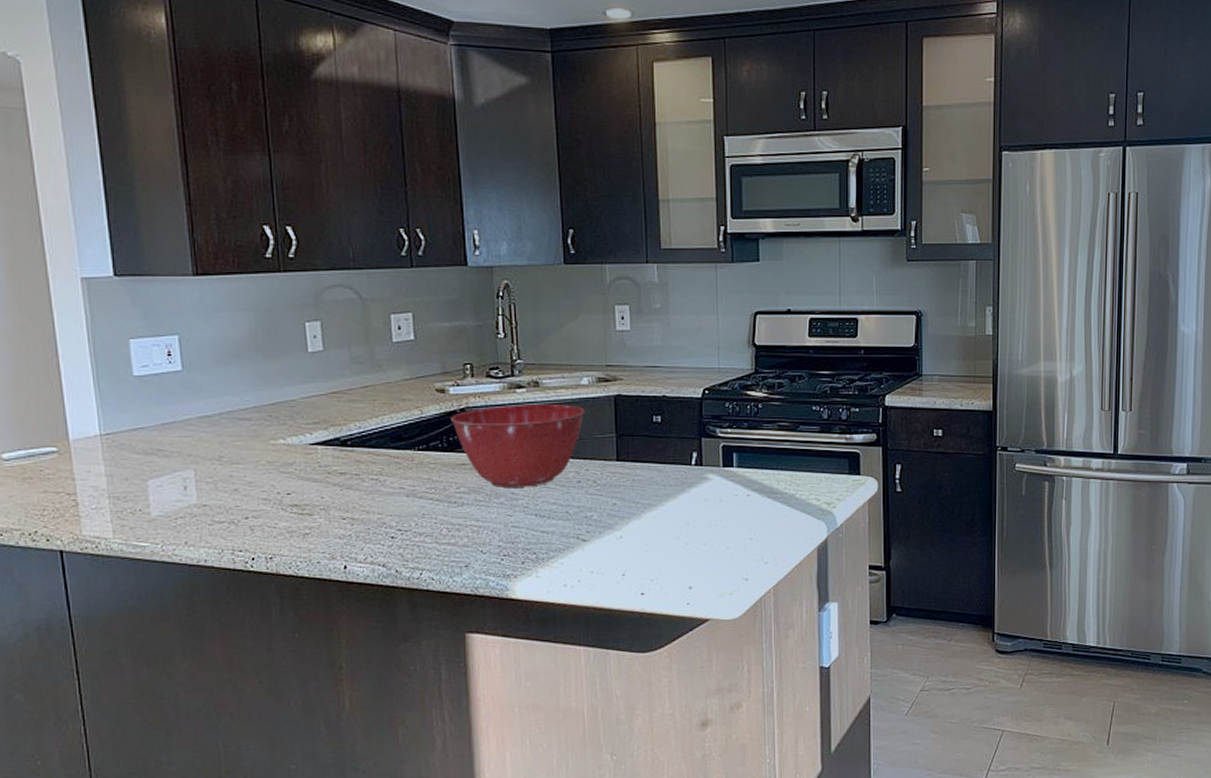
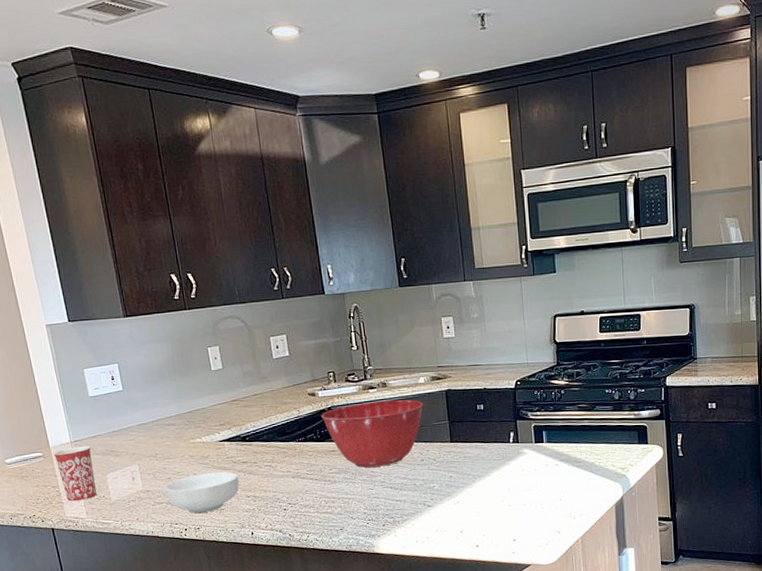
mug: none [73,441,131,515] -> present [53,446,97,502]
cereal bowl: none [229,484,332,537] -> present [165,471,239,513]

